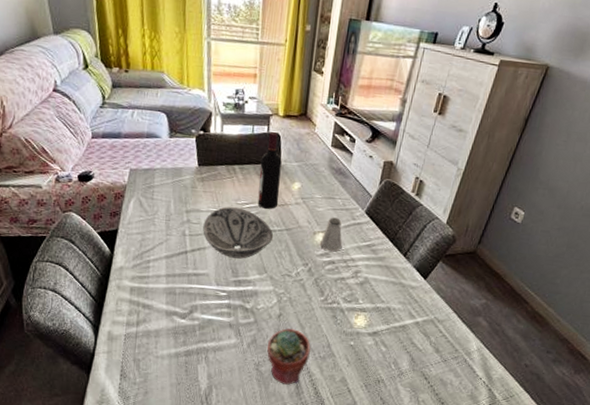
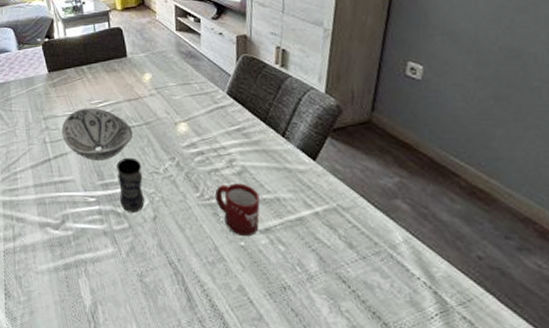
jar: none [250,259,276,310] -> present [117,158,145,213]
wine bottle: present [257,132,282,209] -> none [107,27,132,105]
potted succulent: present [267,327,311,385] -> none [147,231,197,297]
saltshaker: present [319,217,342,252] -> none [183,104,209,141]
cup: none [336,292,375,338] -> present [214,183,260,237]

